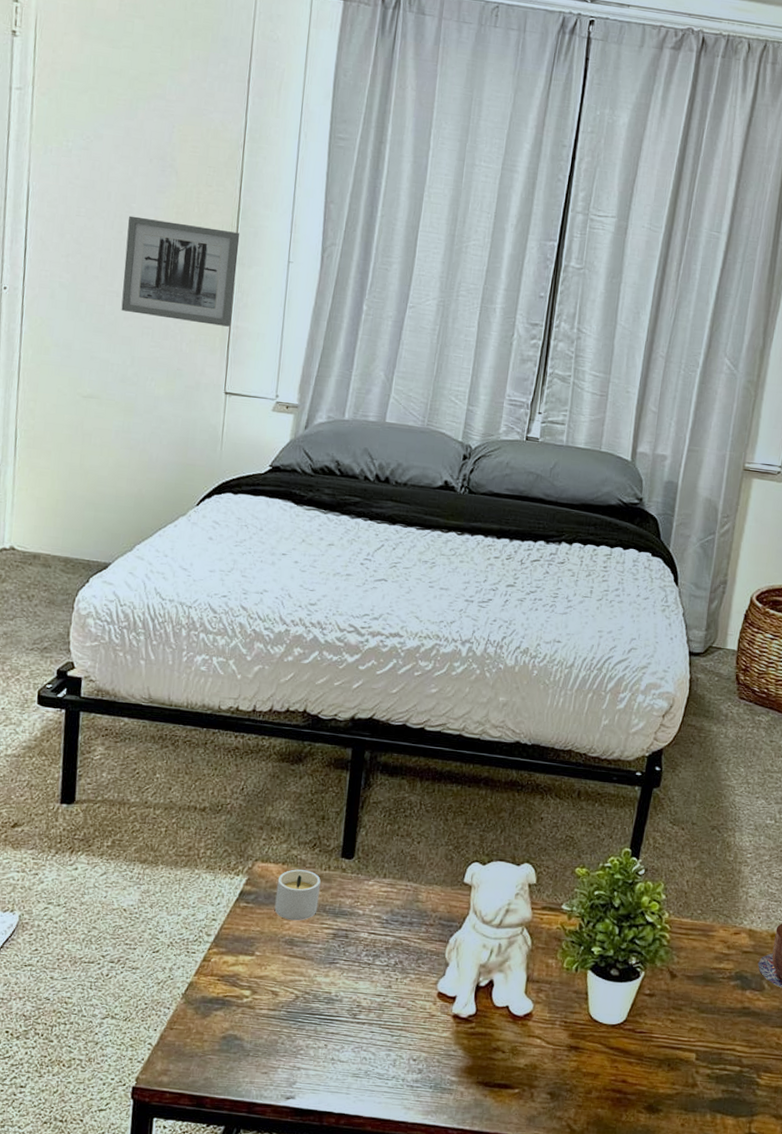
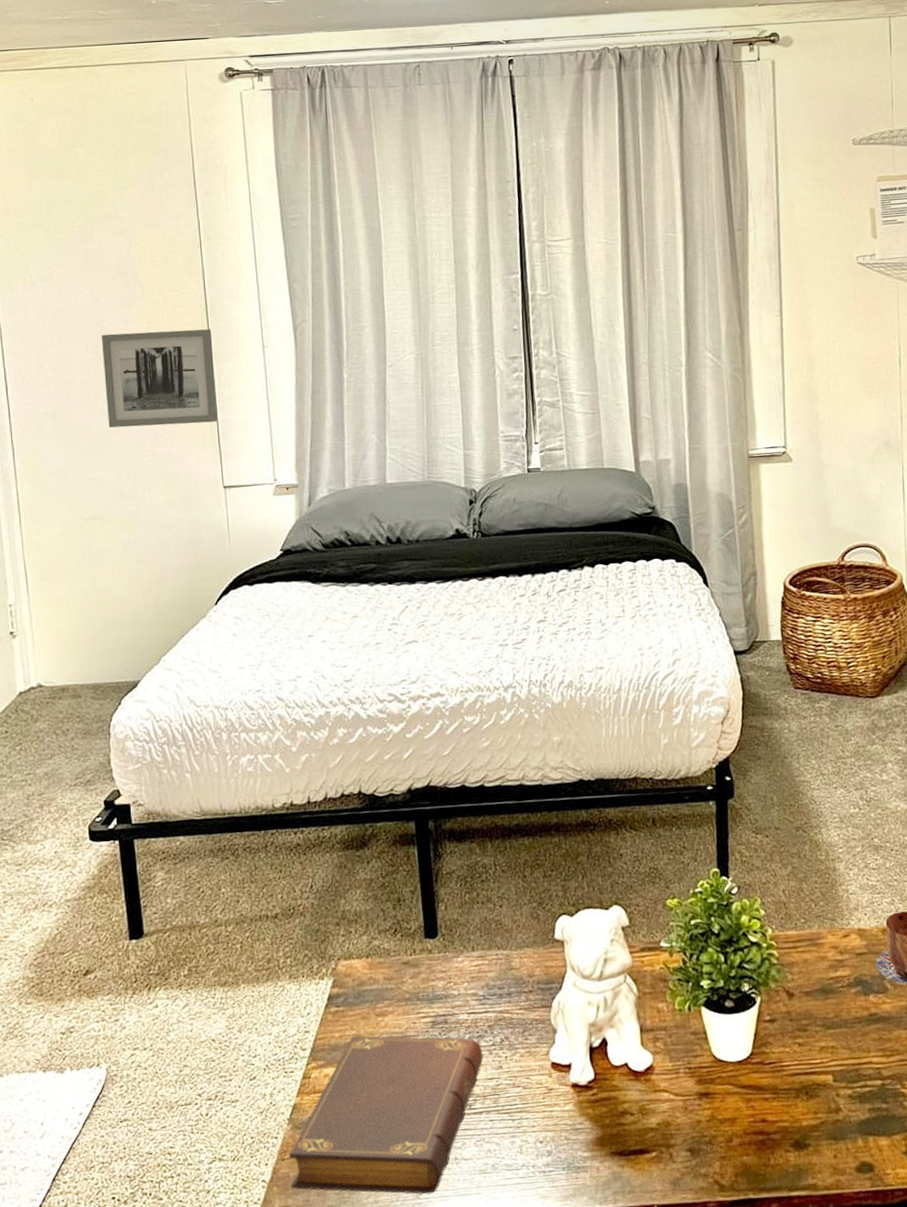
book: none [175,932,376,1085] -> present [288,1035,484,1195]
candle: present [274,869,321,921] -> none [364,959,411,1017]

